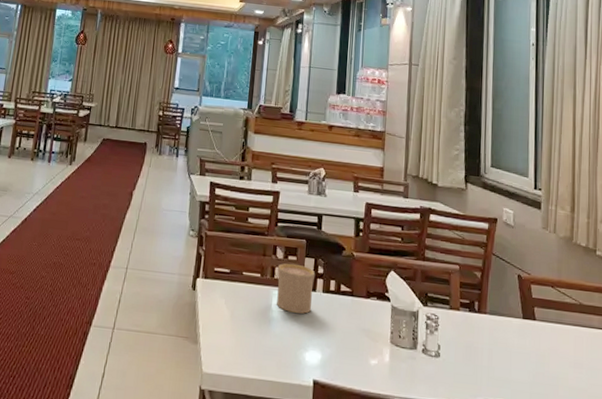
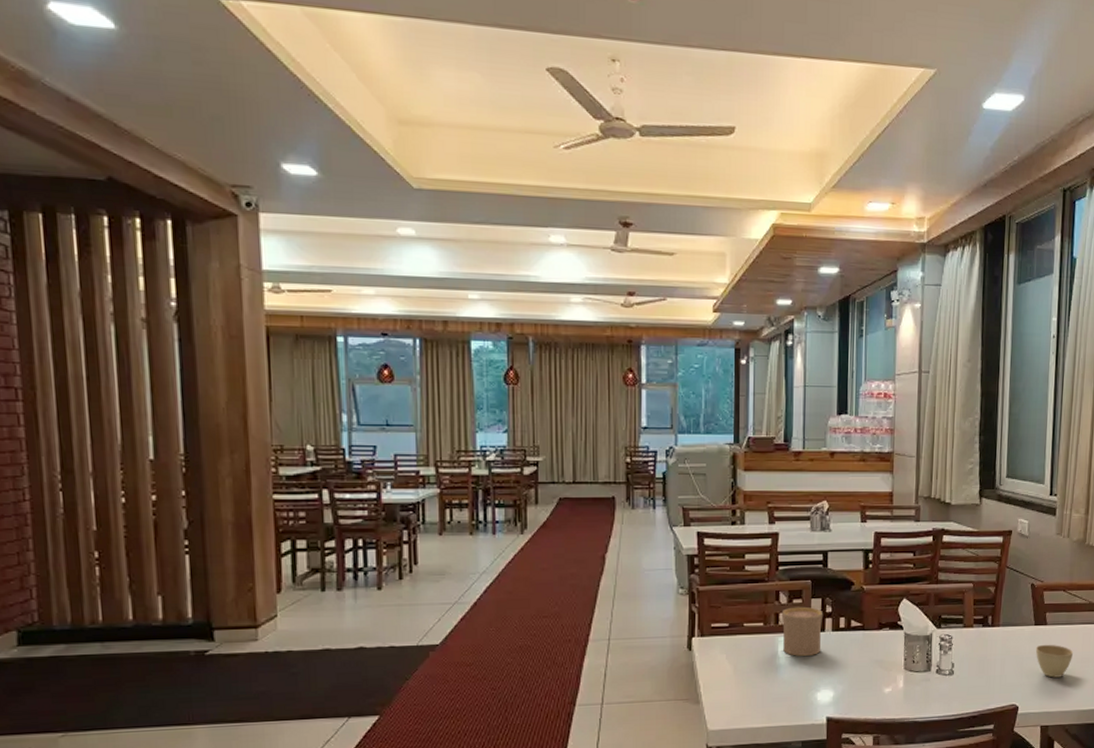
cup: none [524,340,565,380] -> present [1035,644,1074,678]

